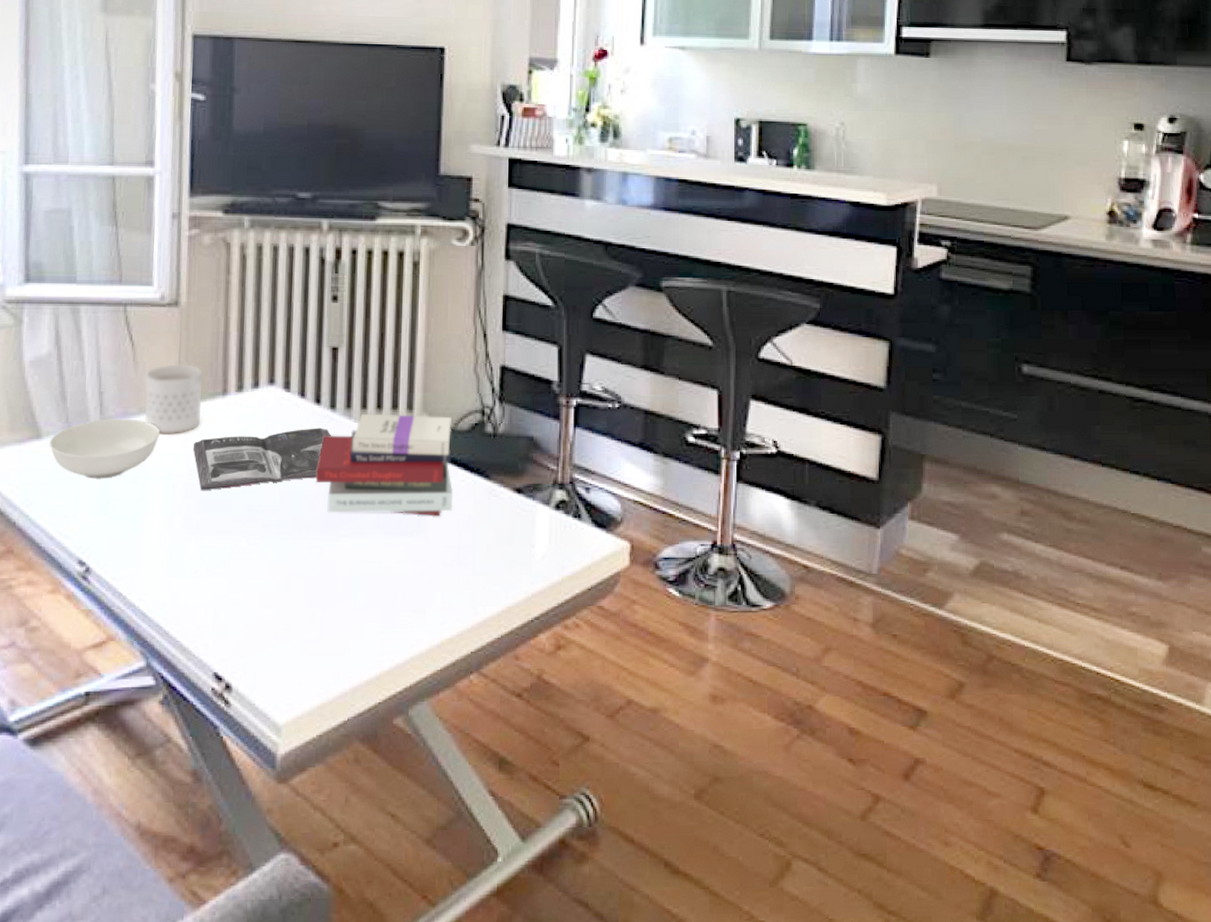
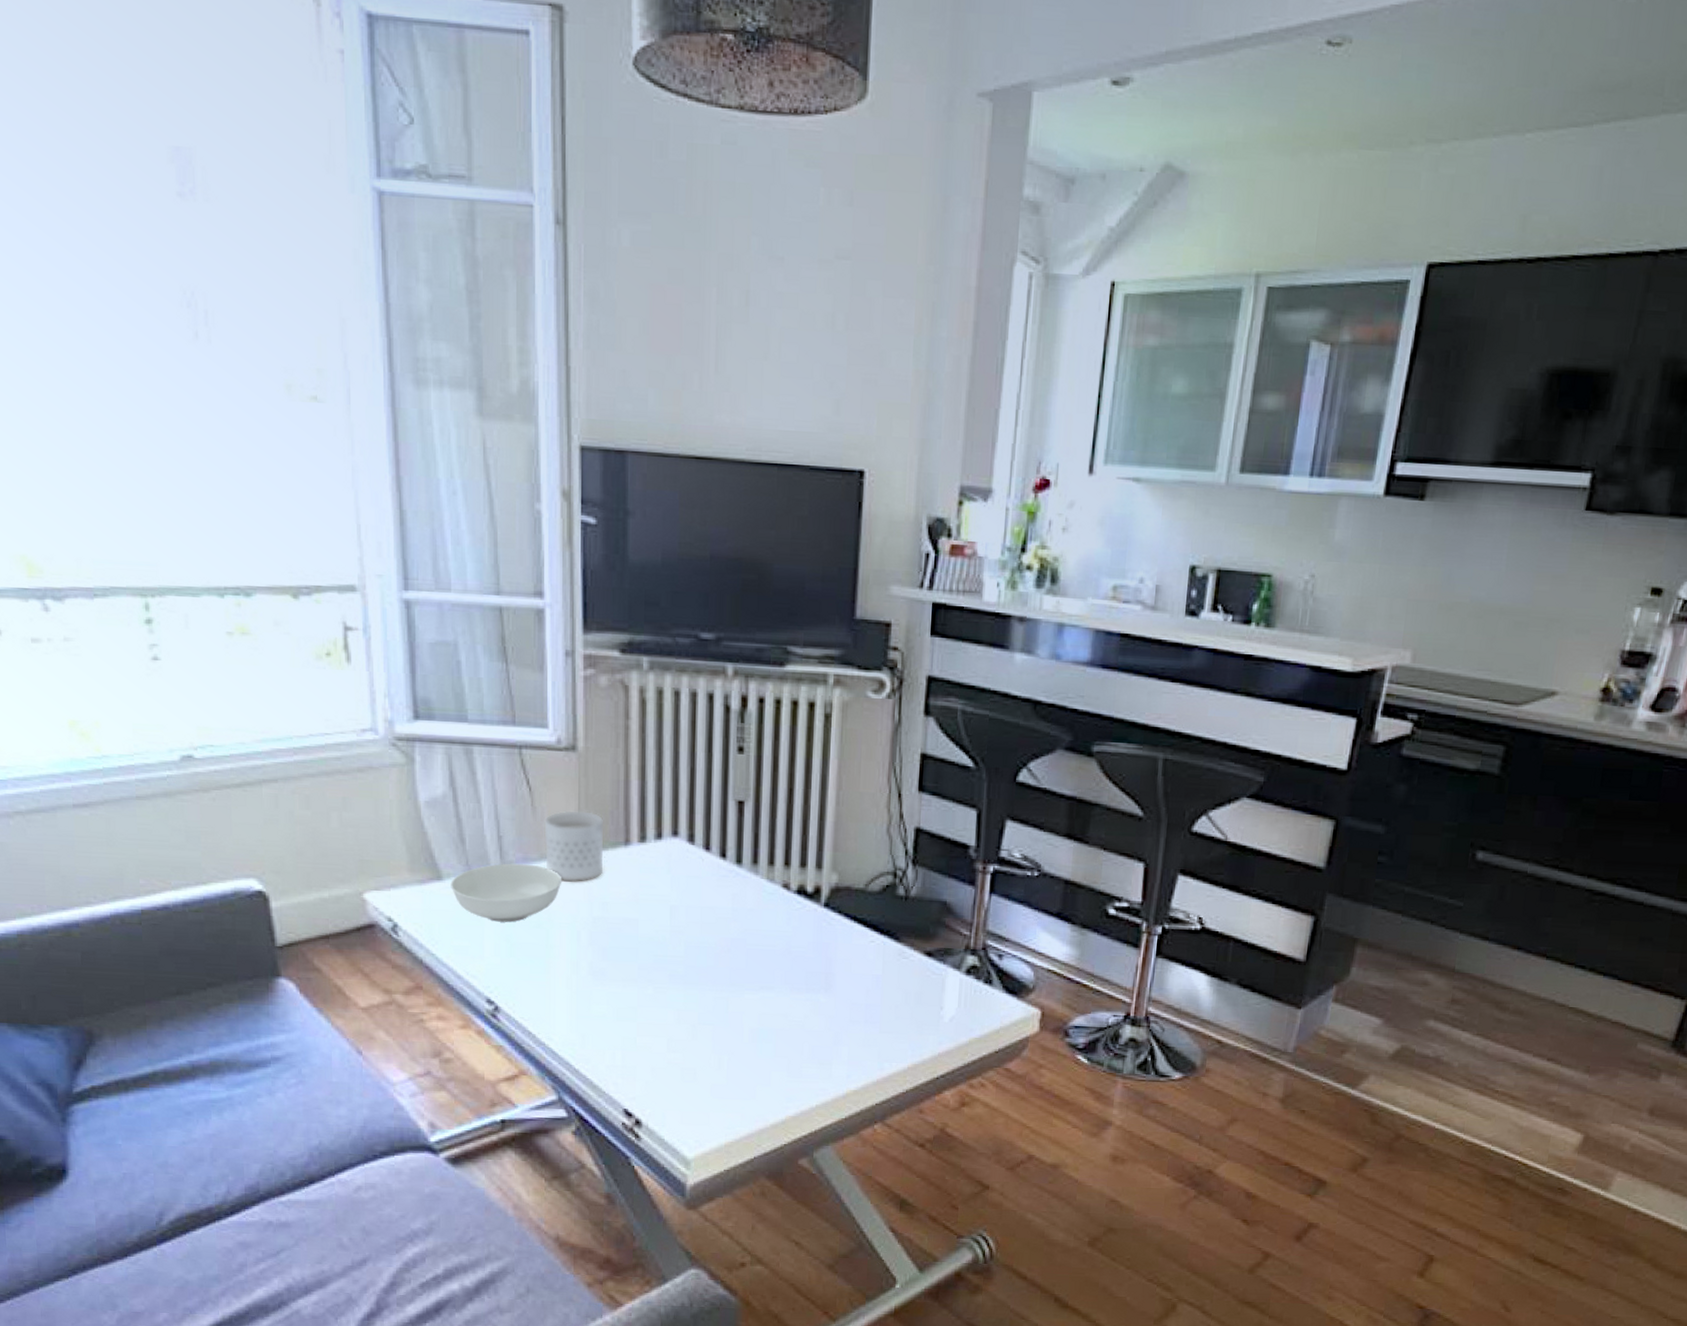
magazine: present [193,428,331,491] -> none [596,882,737,939]
books: present [316,413,453,516] -> none [722,870,863,974]

